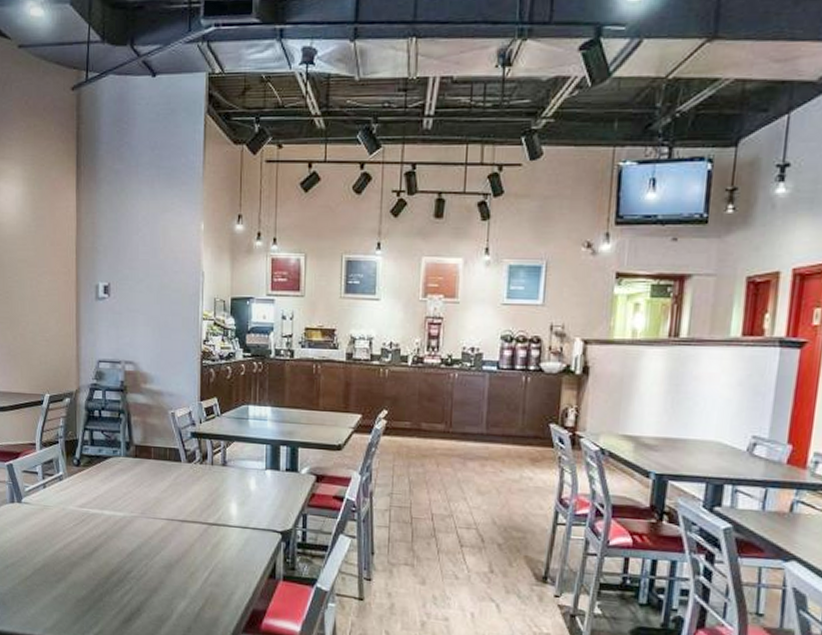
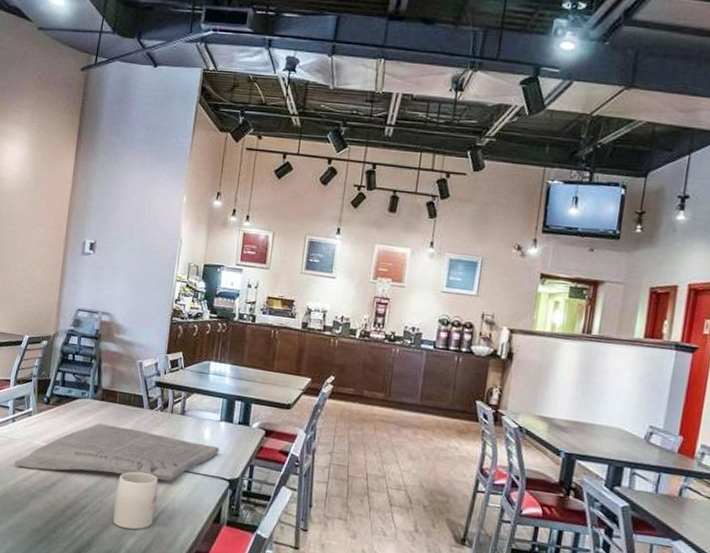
newspaper: none [50,482,269,538] -> present [14,423,220,481]
mug: none [160,530,206,592] -> present [113,471,159,530]

